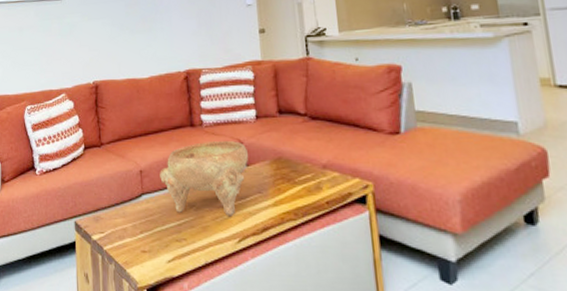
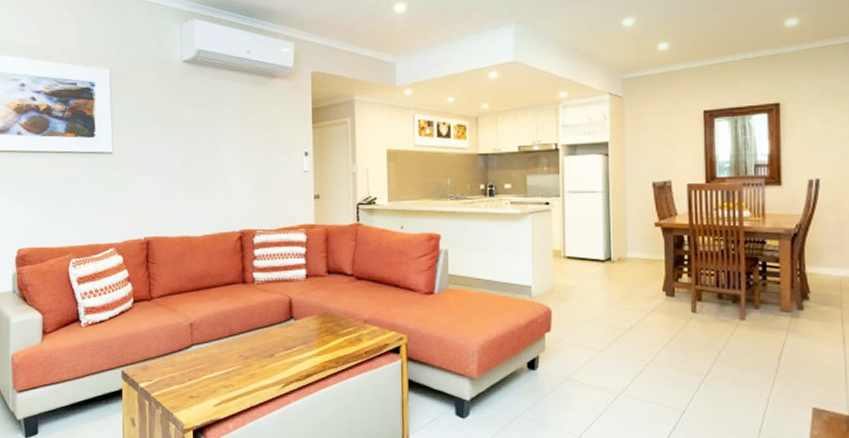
decorative bowl: present [160,140,249,217] -> none [210,296,297,365]

